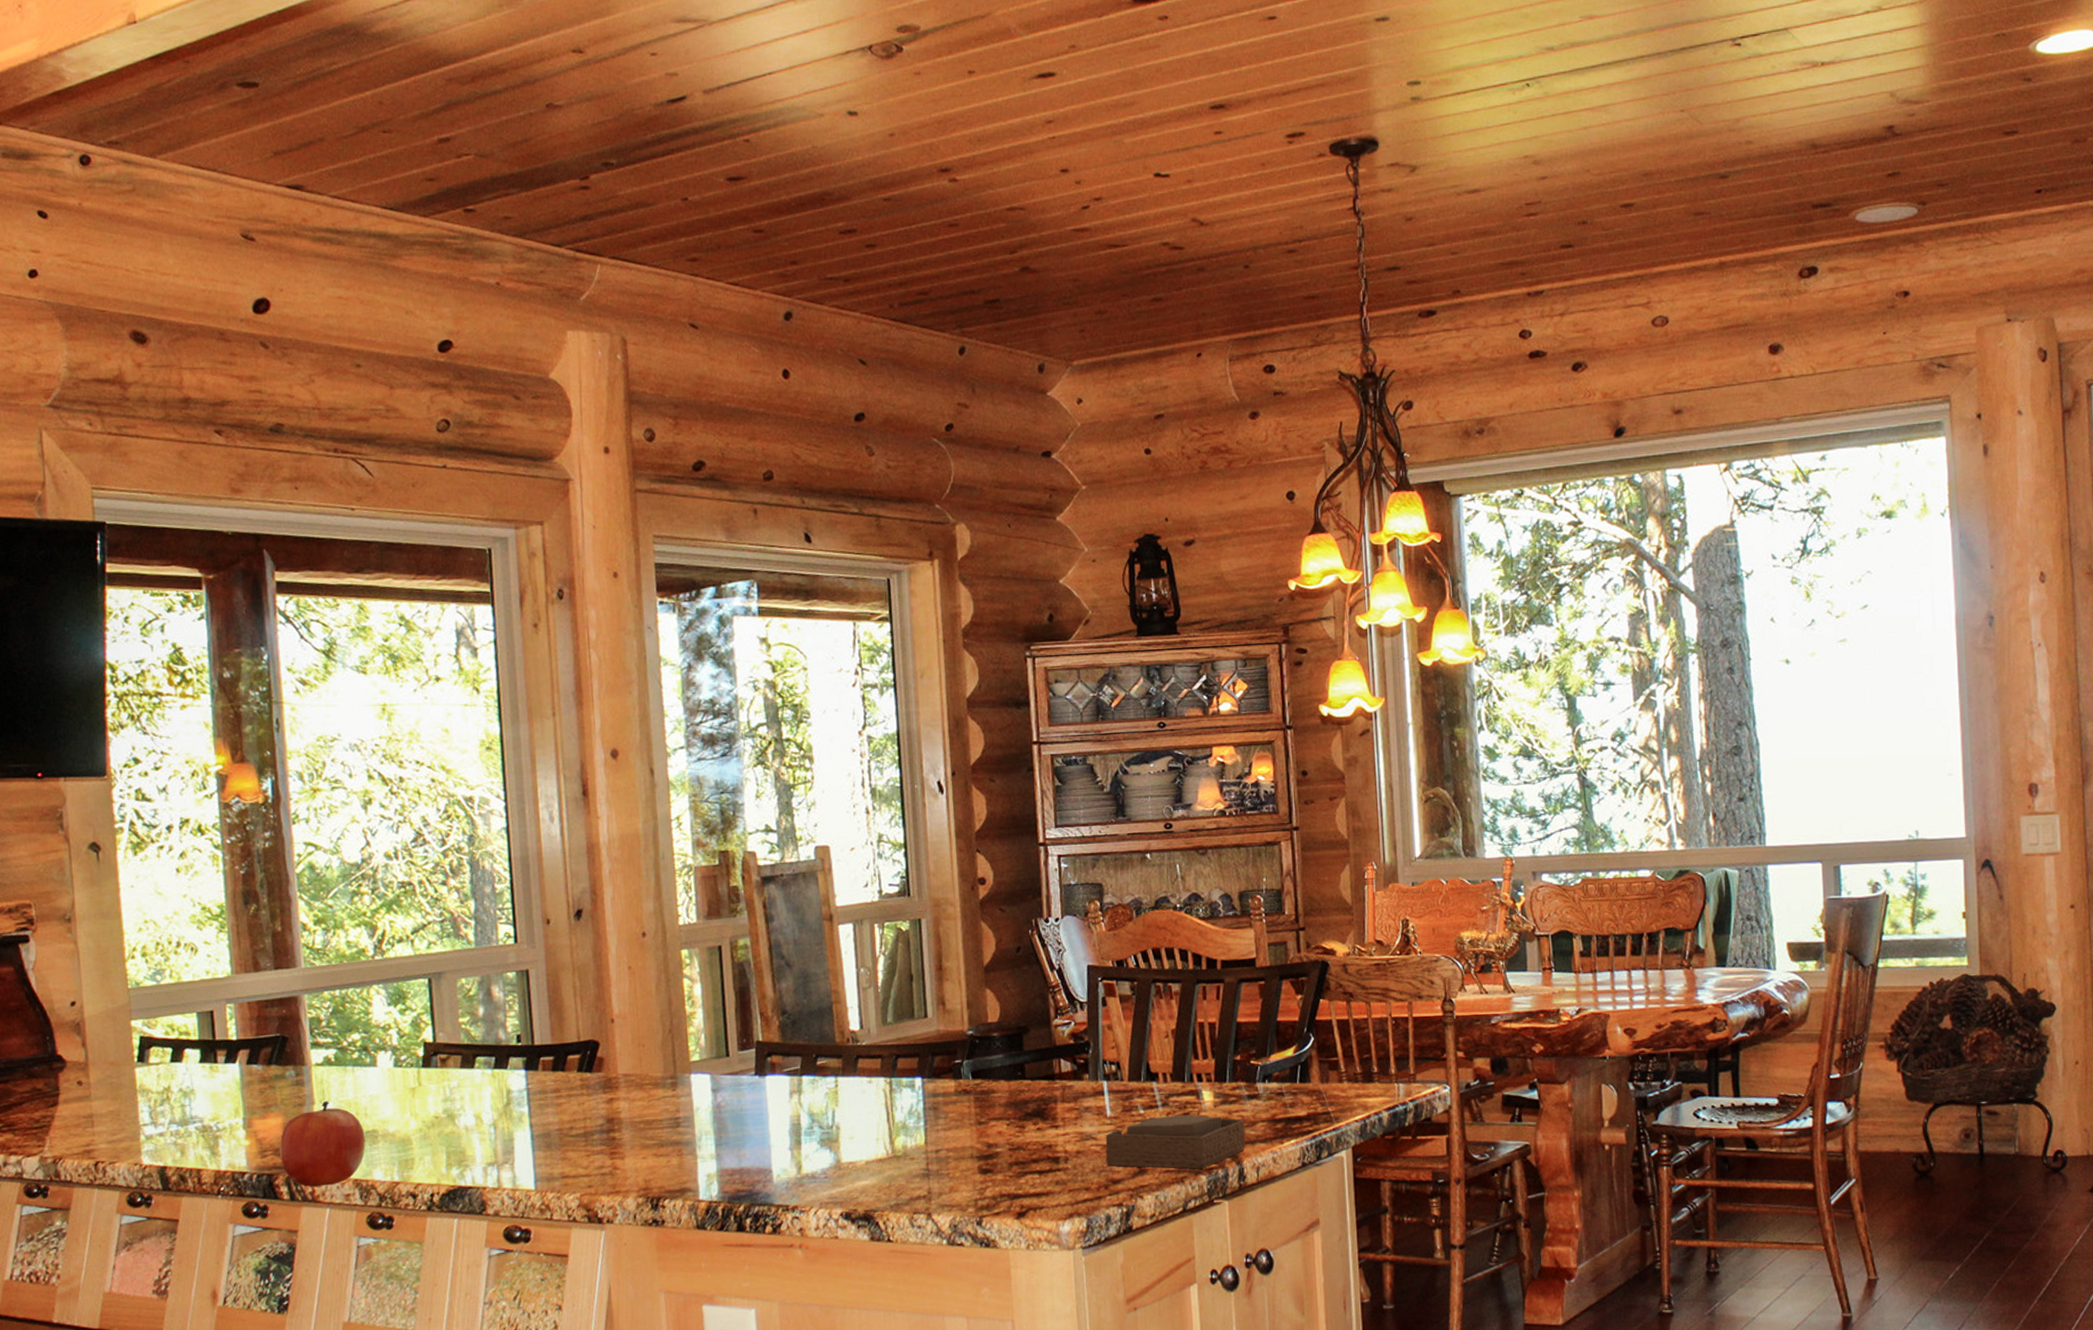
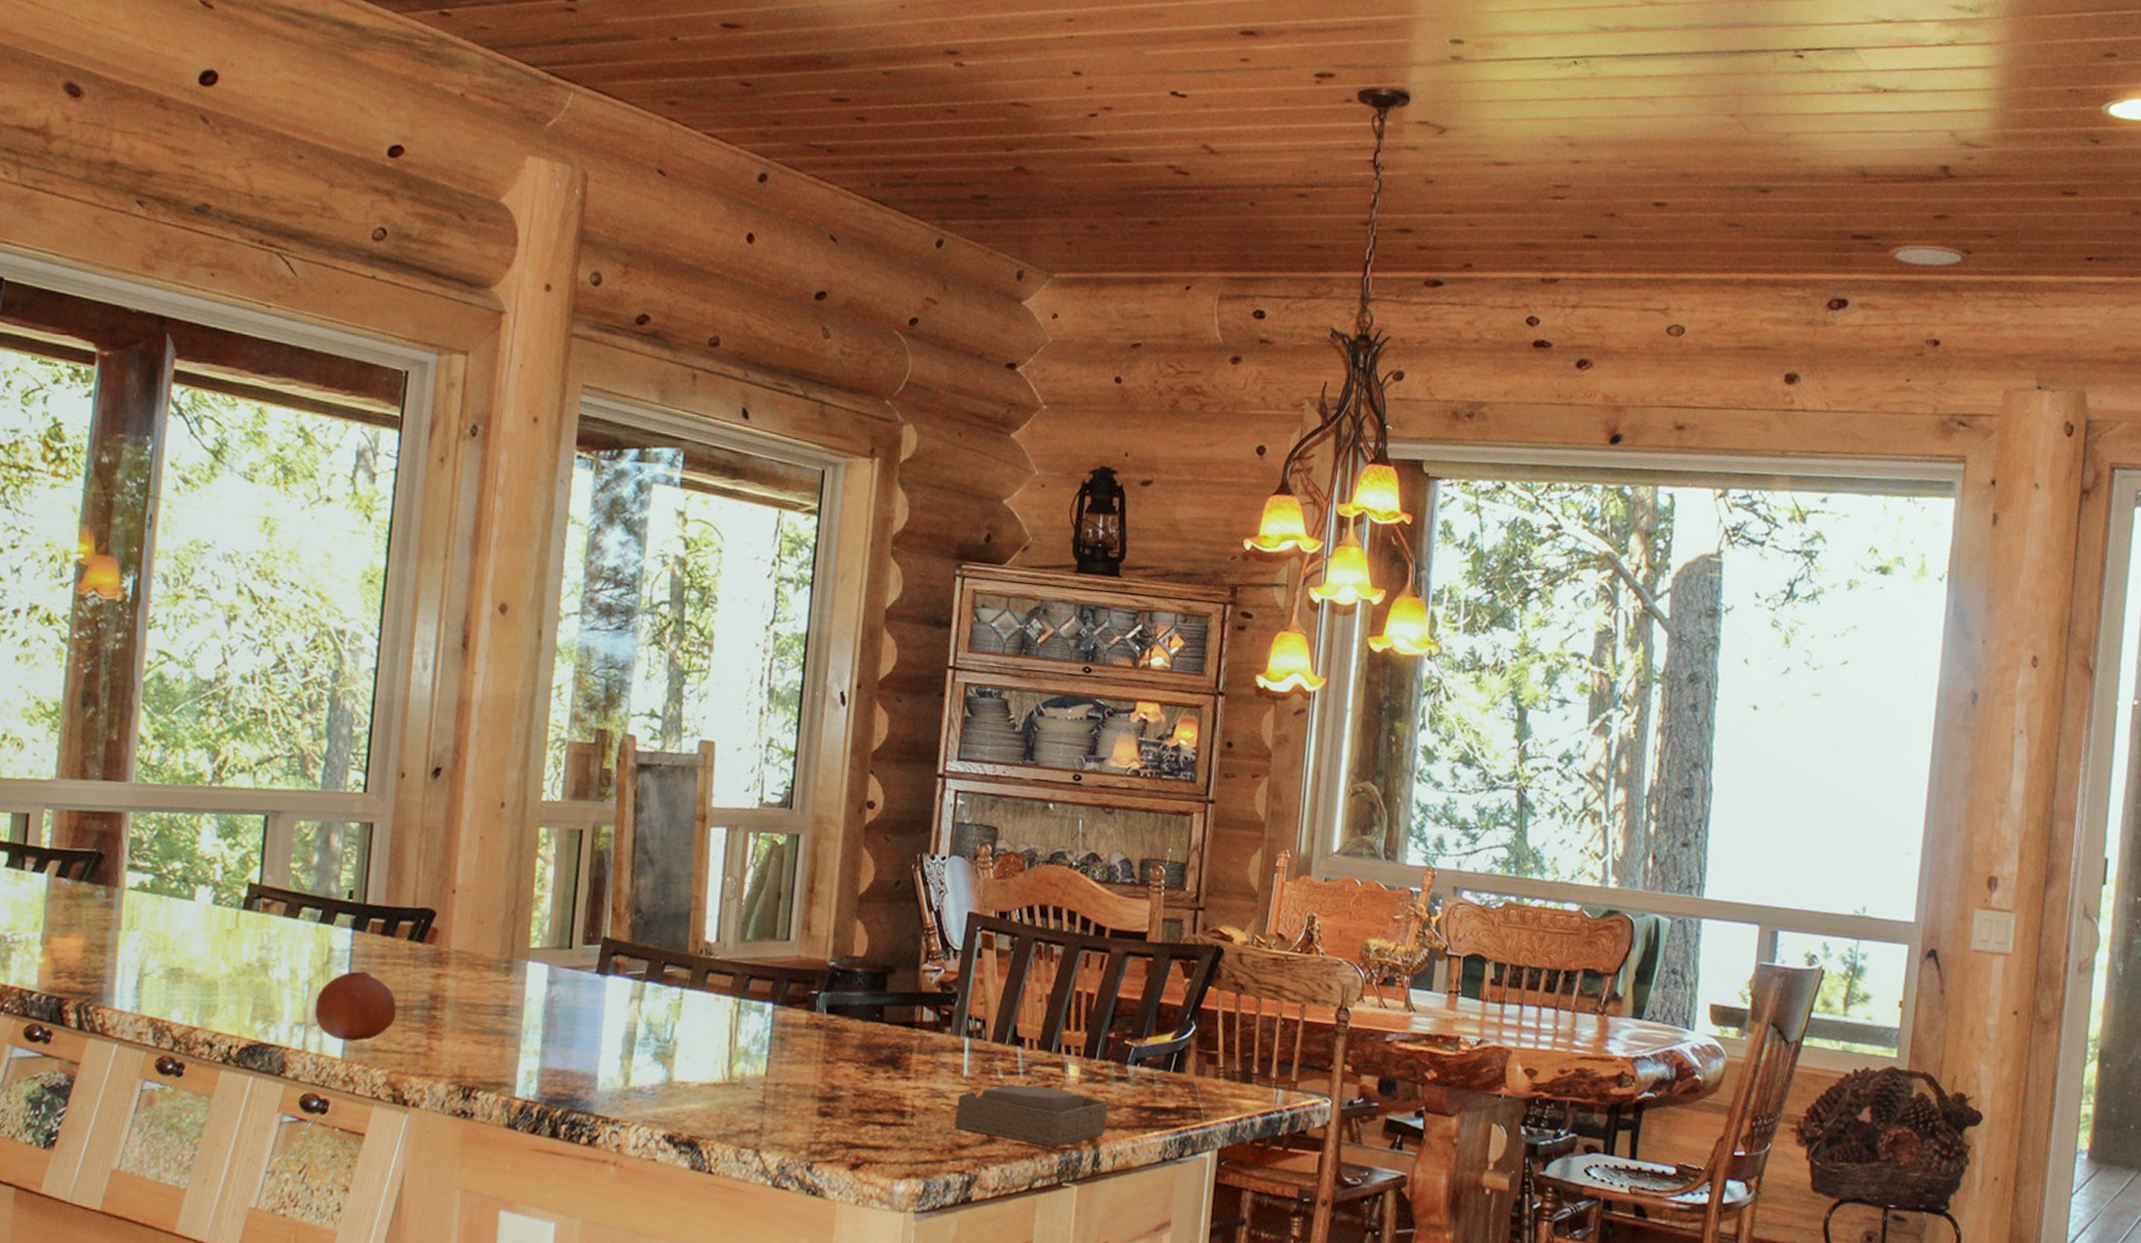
apple: present [279,1101,366,1187] -> none [74,928,170,1020]
fruit: none [503,1107,579,1173] -> present [314,971,397,1042]

